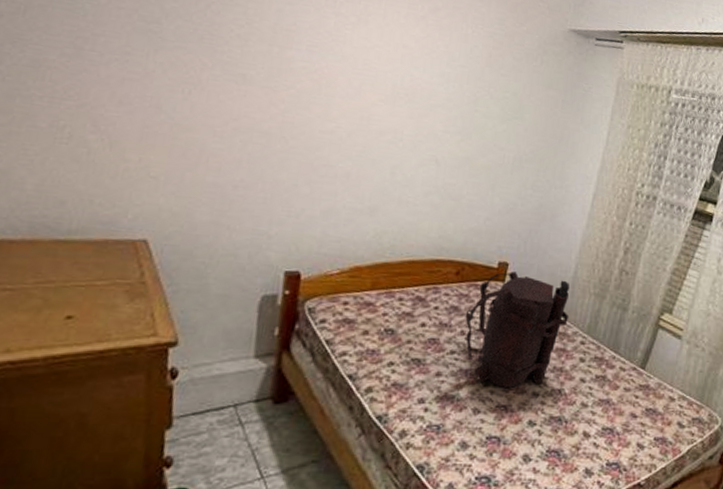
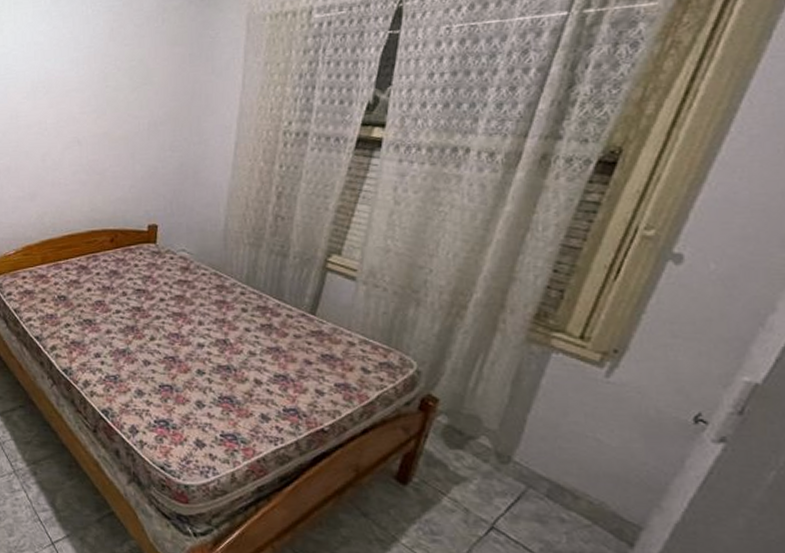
backpack: present [465,271,570,389] -> none [124,232,225,342]

